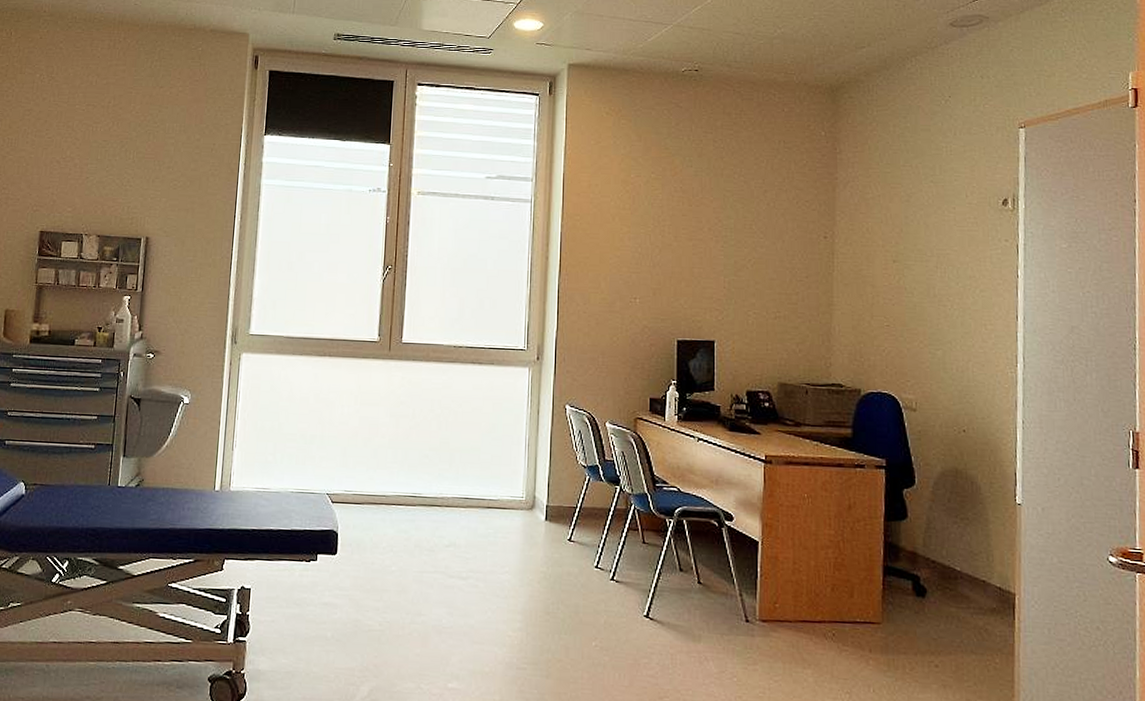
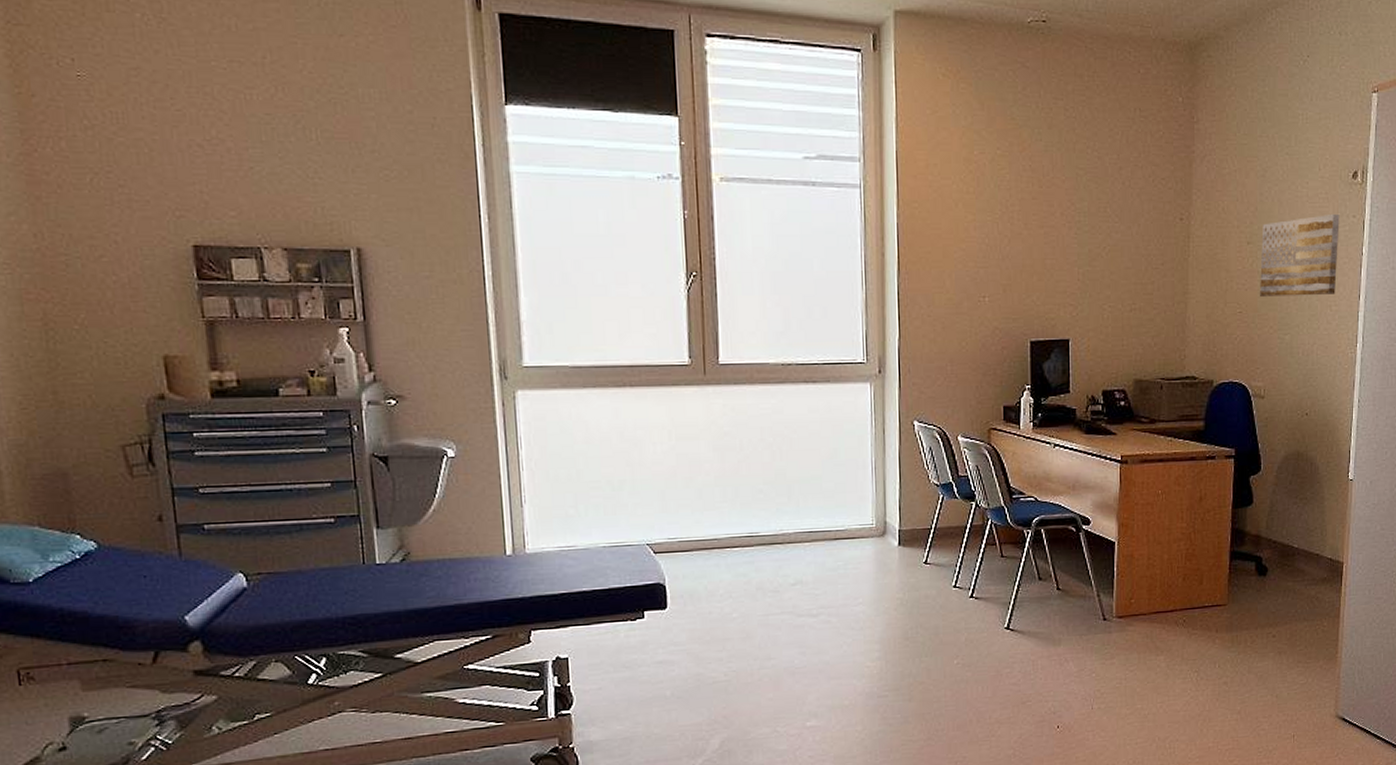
wall art: none [907,237,991,314] -> present [1260,213,1340,298]

